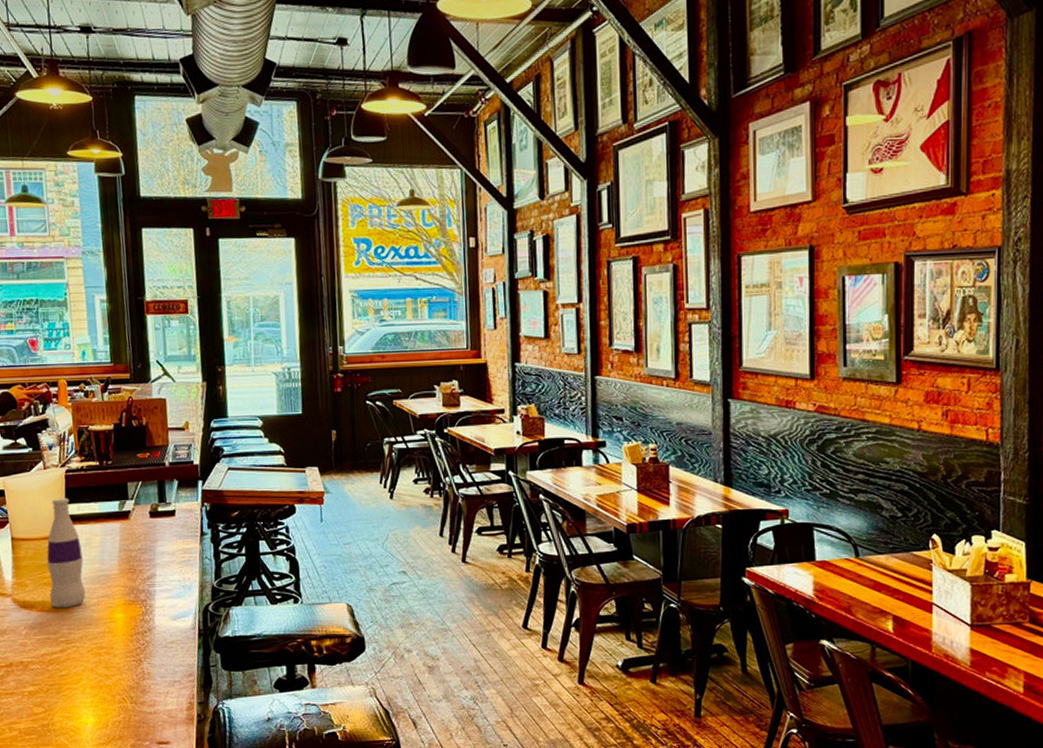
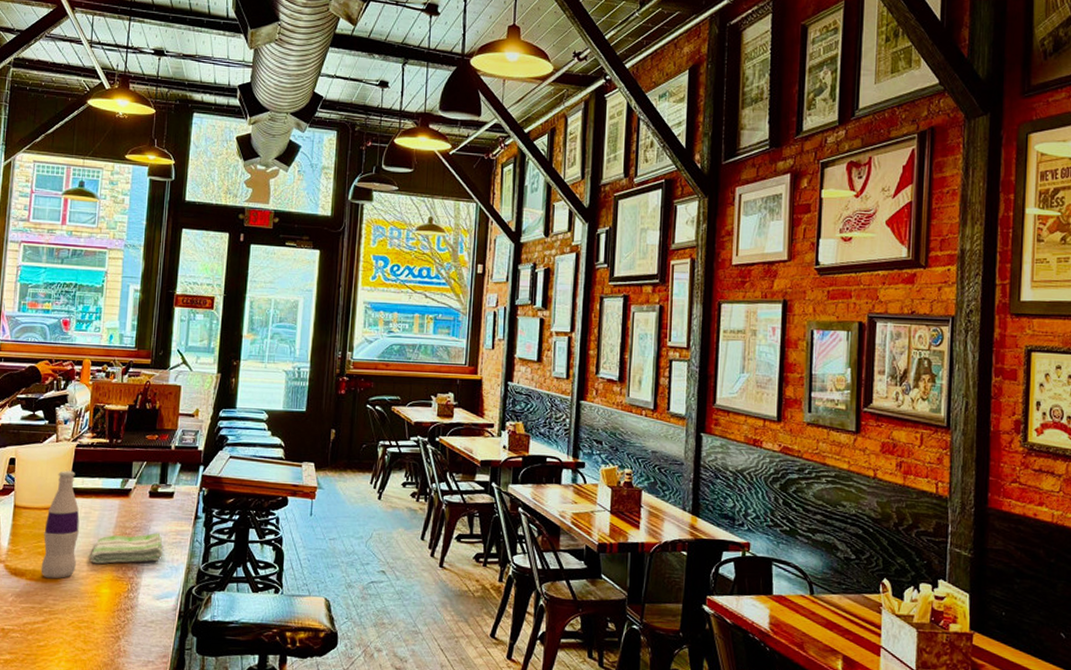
dish towel: none [99,553,173,590] -> present [90,533,163,564]

